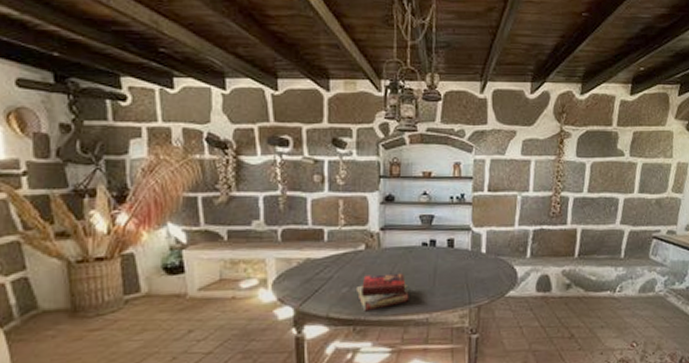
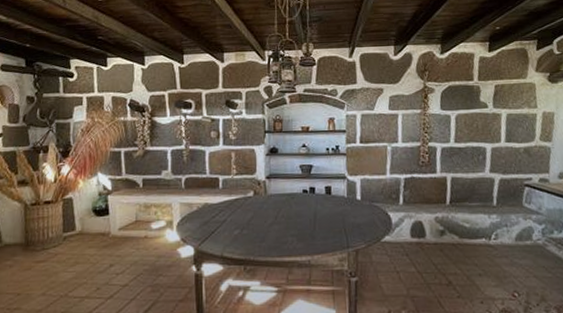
book: present [355,273,410,312] -> none [246,217,293,253]

